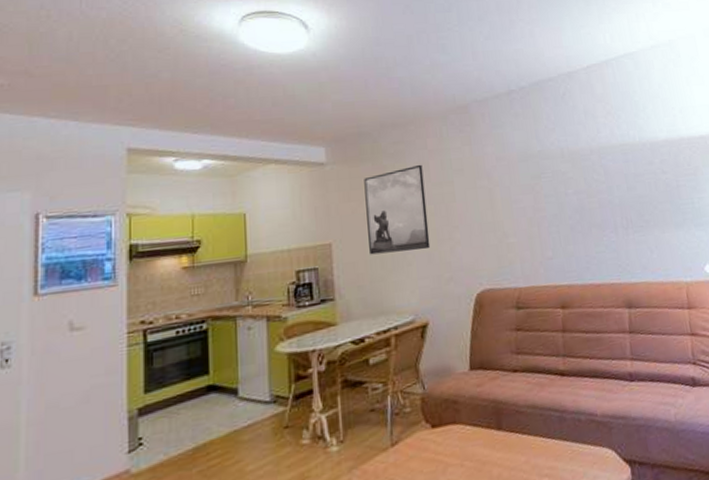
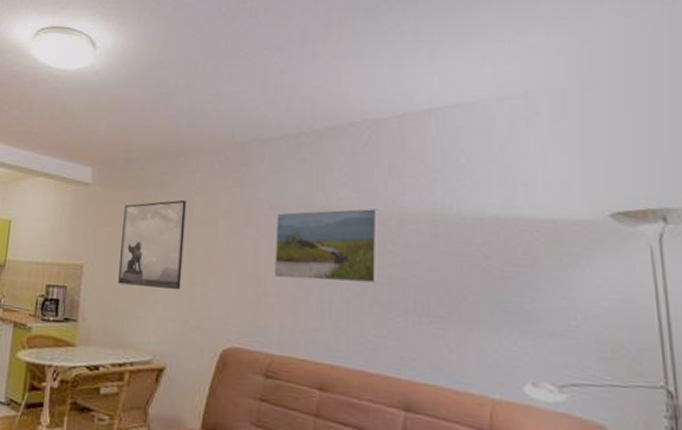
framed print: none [503,147,591,220] -> present [275,208,379,284]

